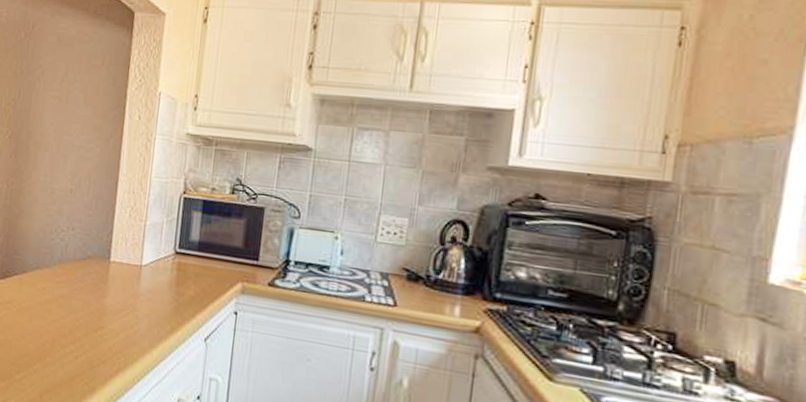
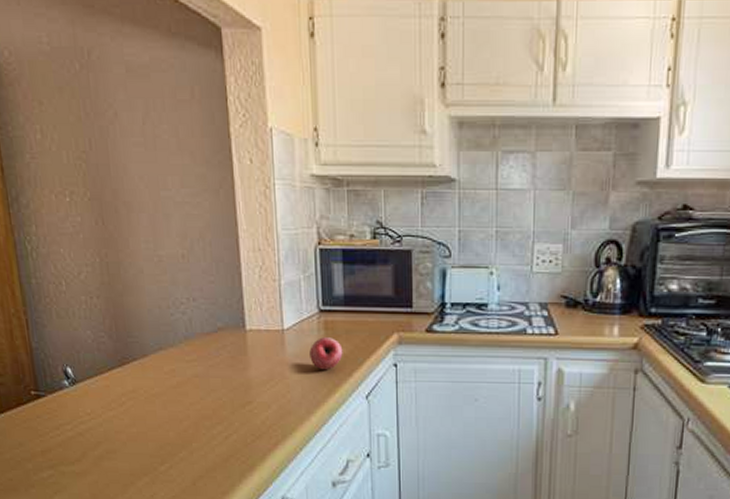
fruit: none [160,277,191,309] -> present [309,337,343,370]

